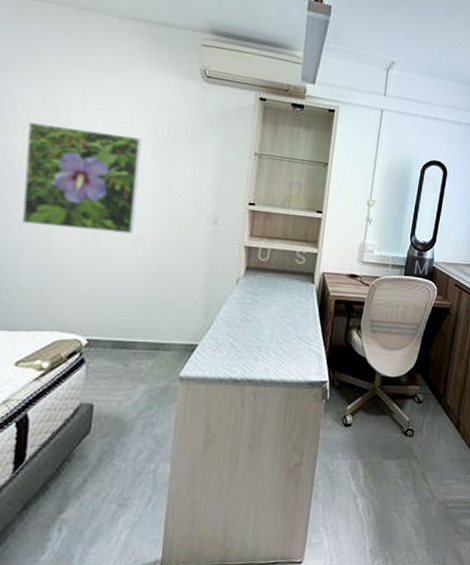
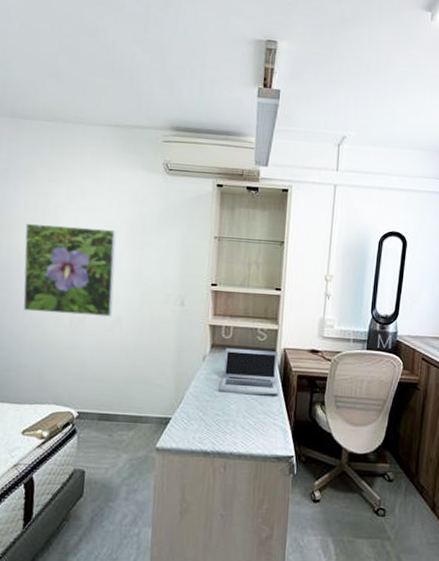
laptop: none [252,270,317,321] -> present [219,347,279,396]

